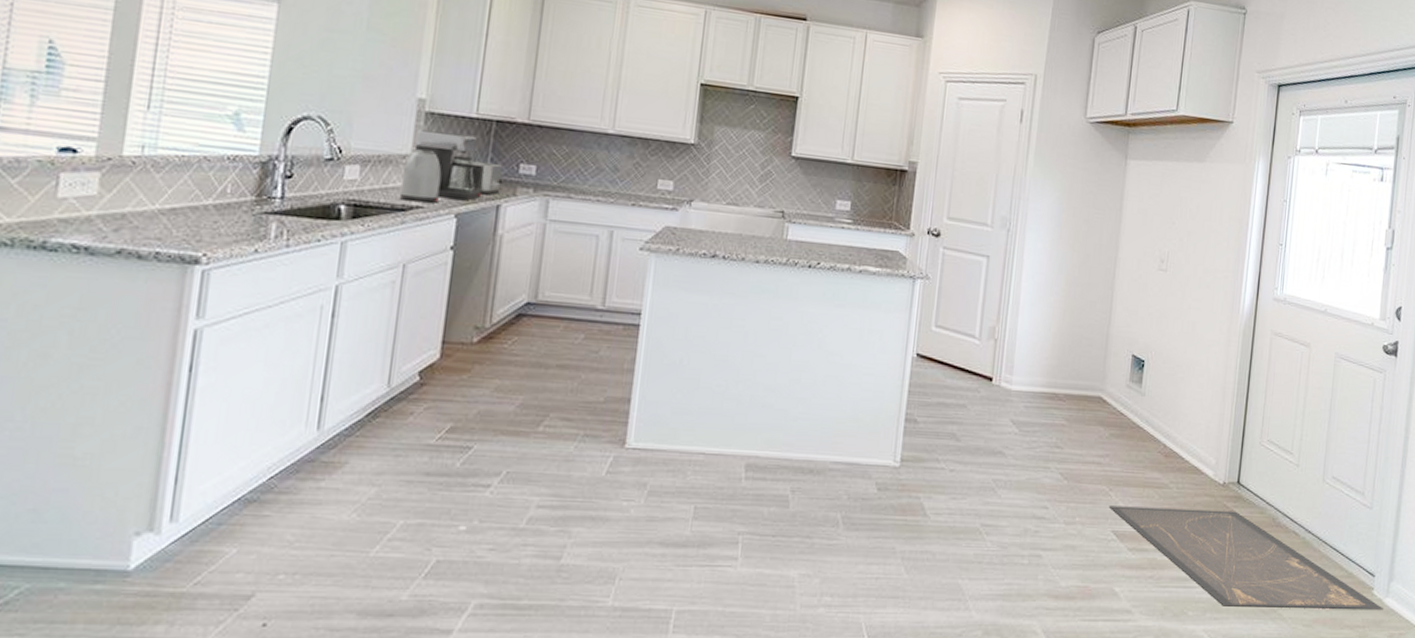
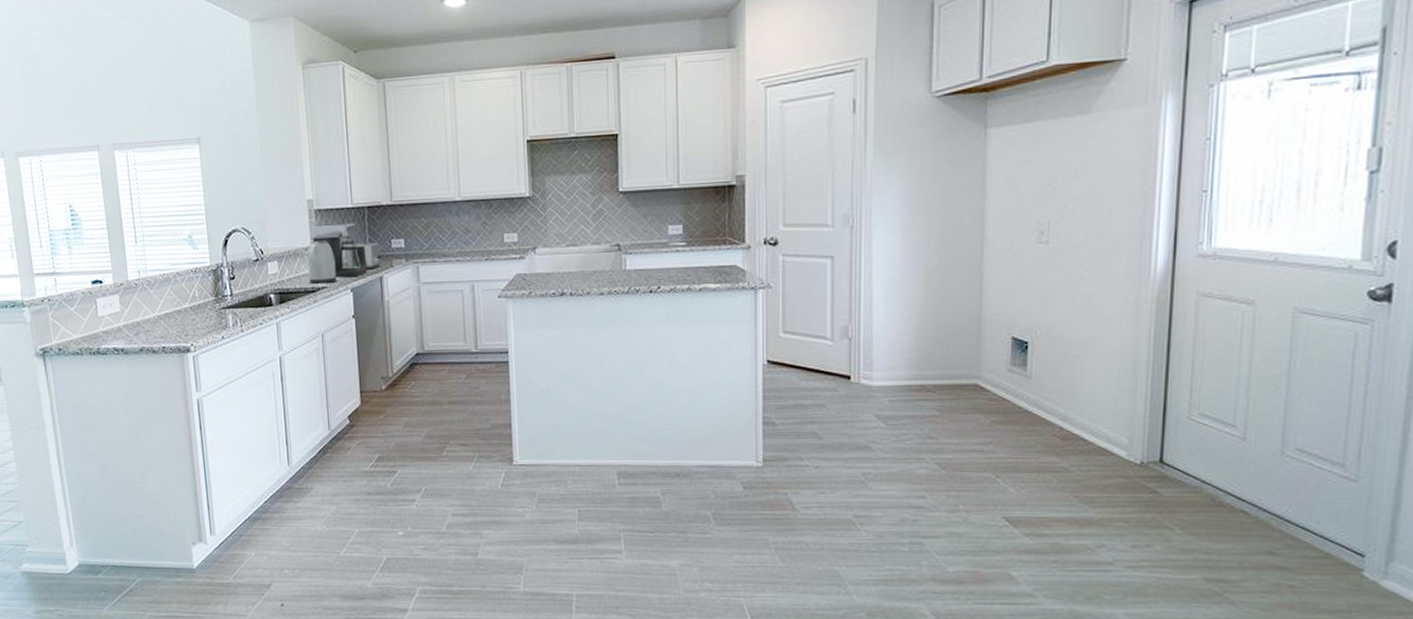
doormat: present [1108,505,1383,609] -> none [996,491,1379,593]

